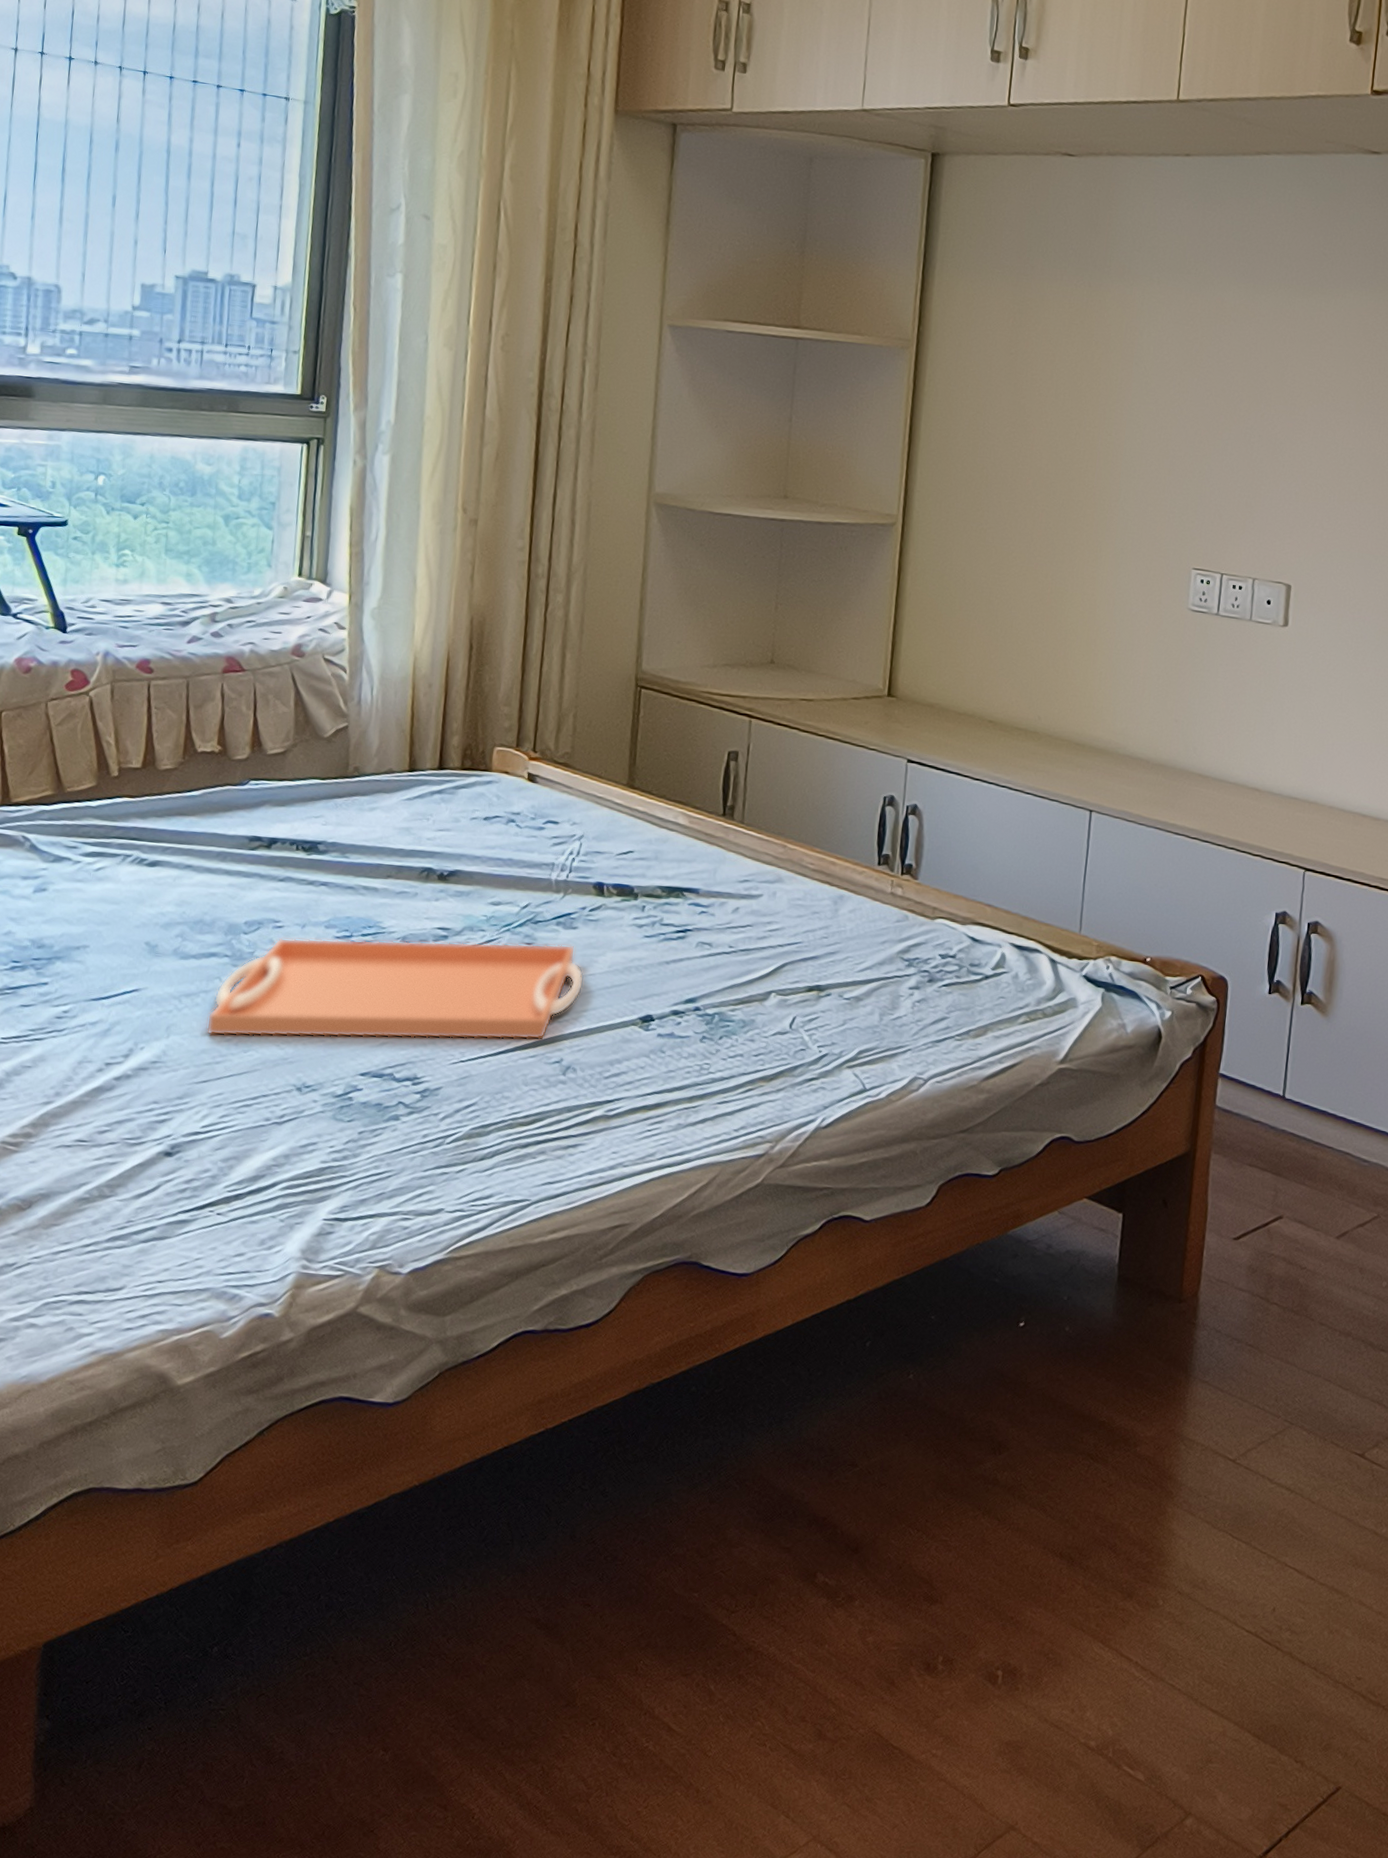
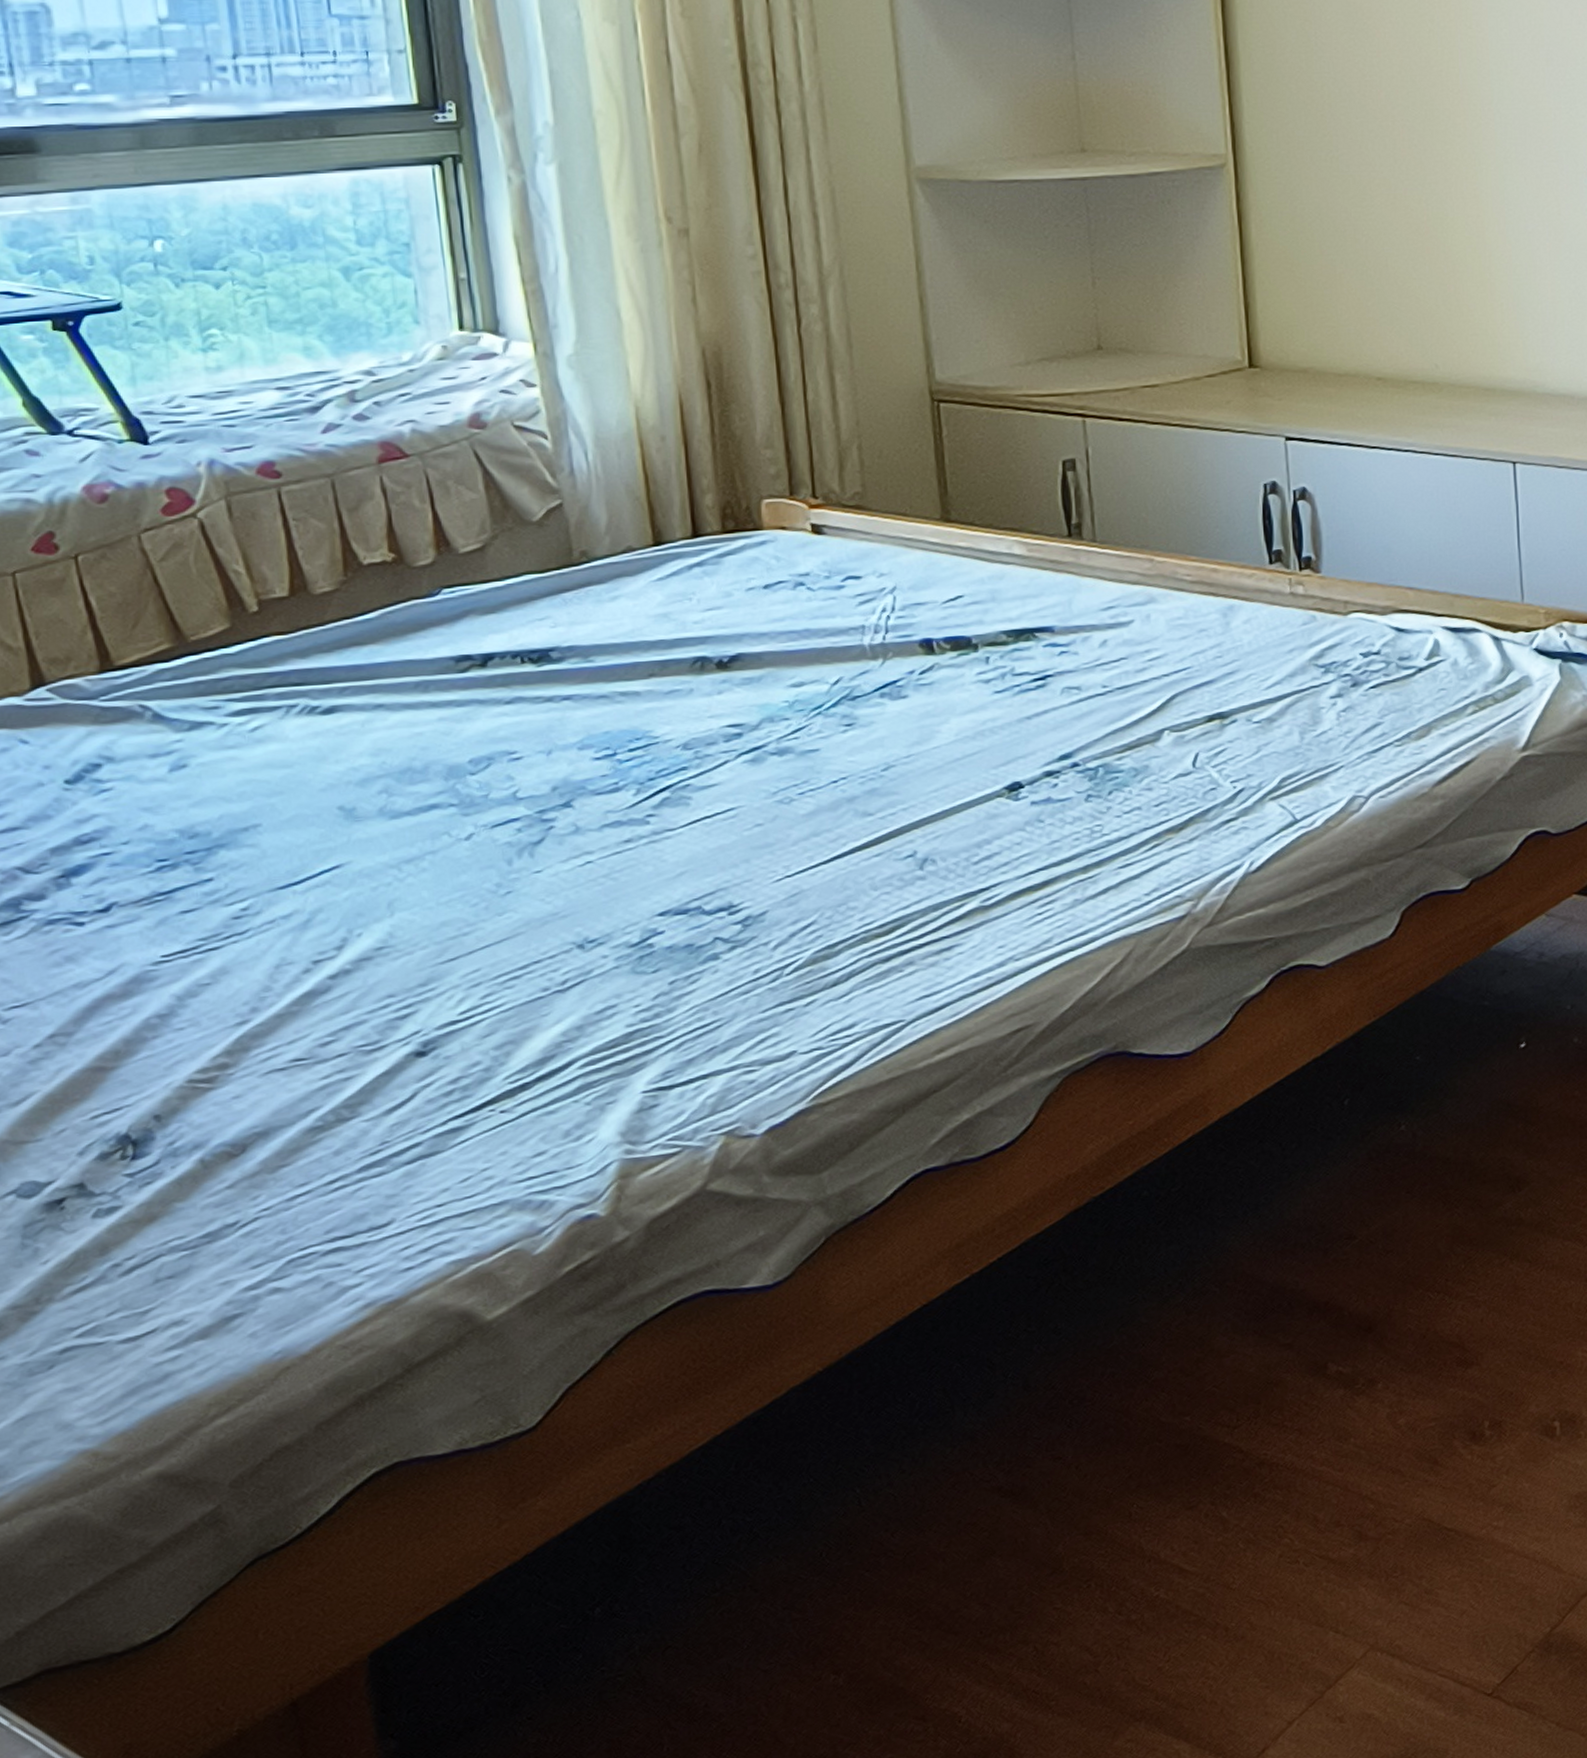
serving tray: present [206,937,585,1040] -> none [440,717,928,903]

